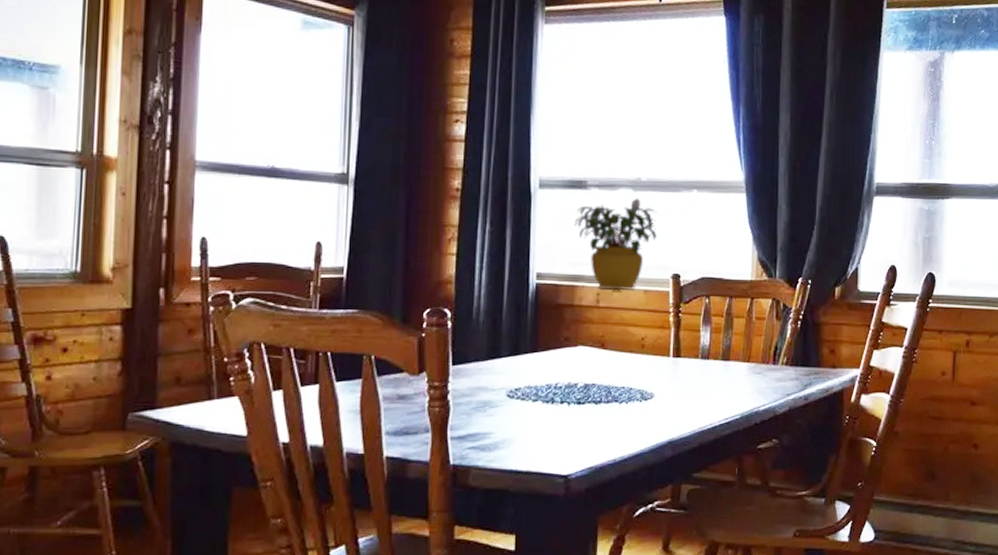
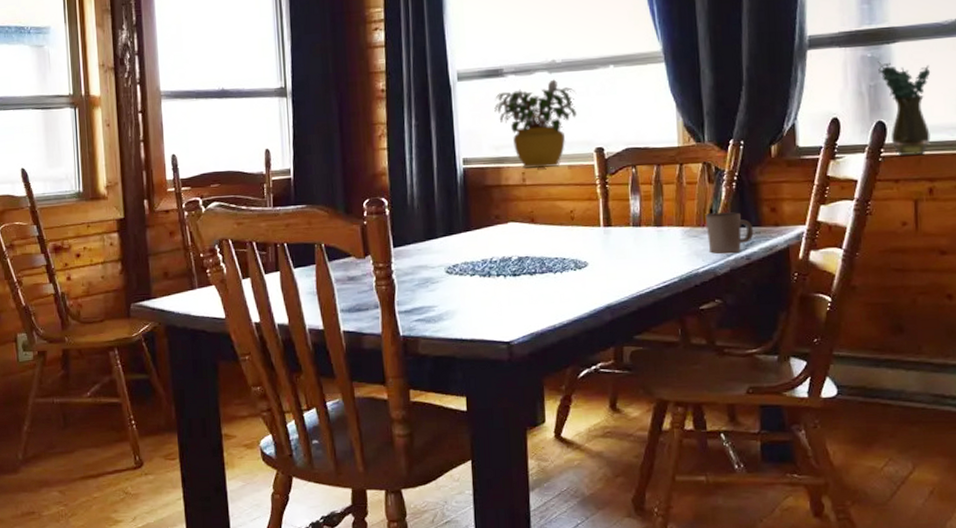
mug: none [770,351,813,393] -> present [705,212,754,254]
vase: none [933,215,976,308] -> present [878,61,931,155]

